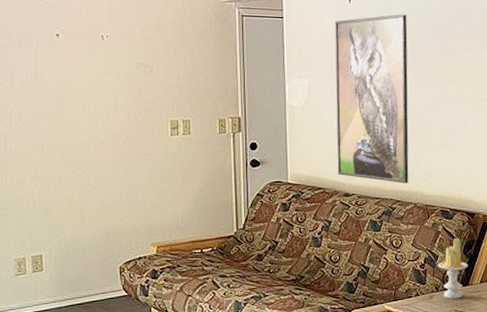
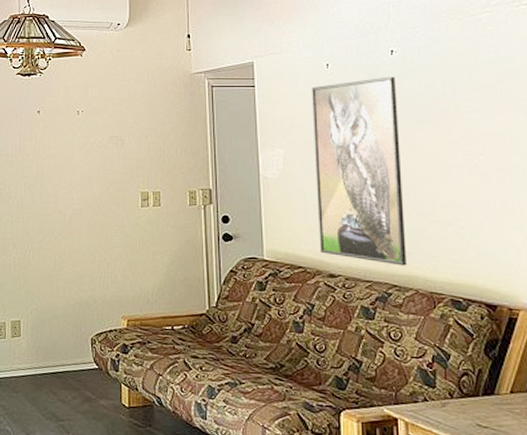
candle: present [438,237,468,299] -> none [450,334,492,410]

